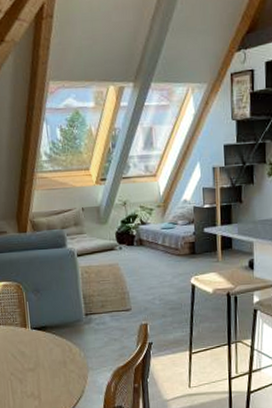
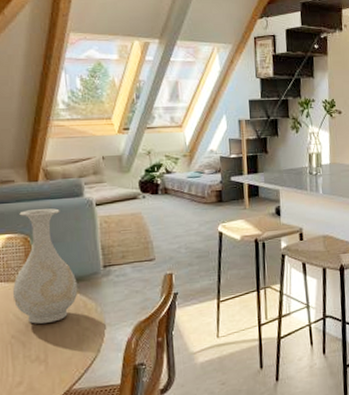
vase: none [9,258,64,364] -> present [12,208,78,324]

